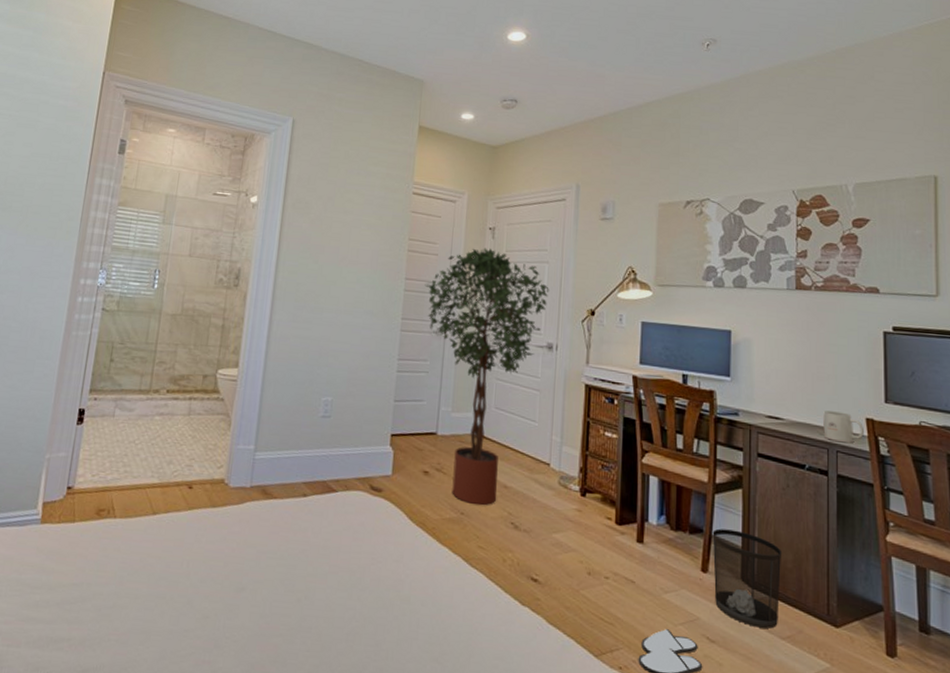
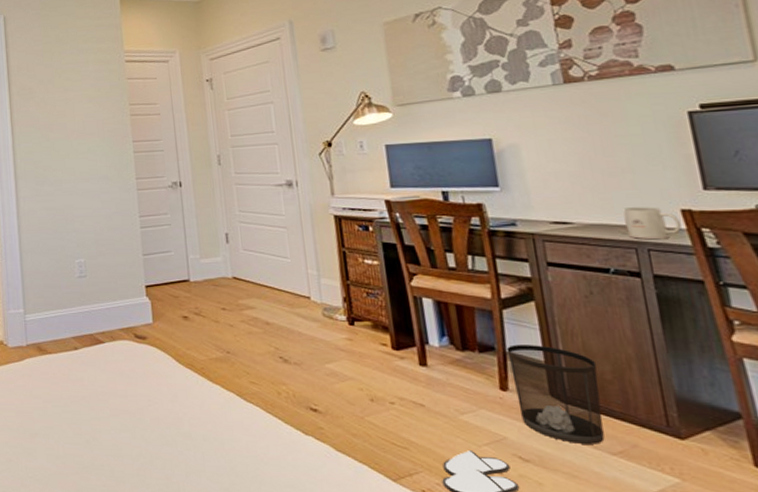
potted tree: present [424,248,549,506] -> none [152,99,279,343]

